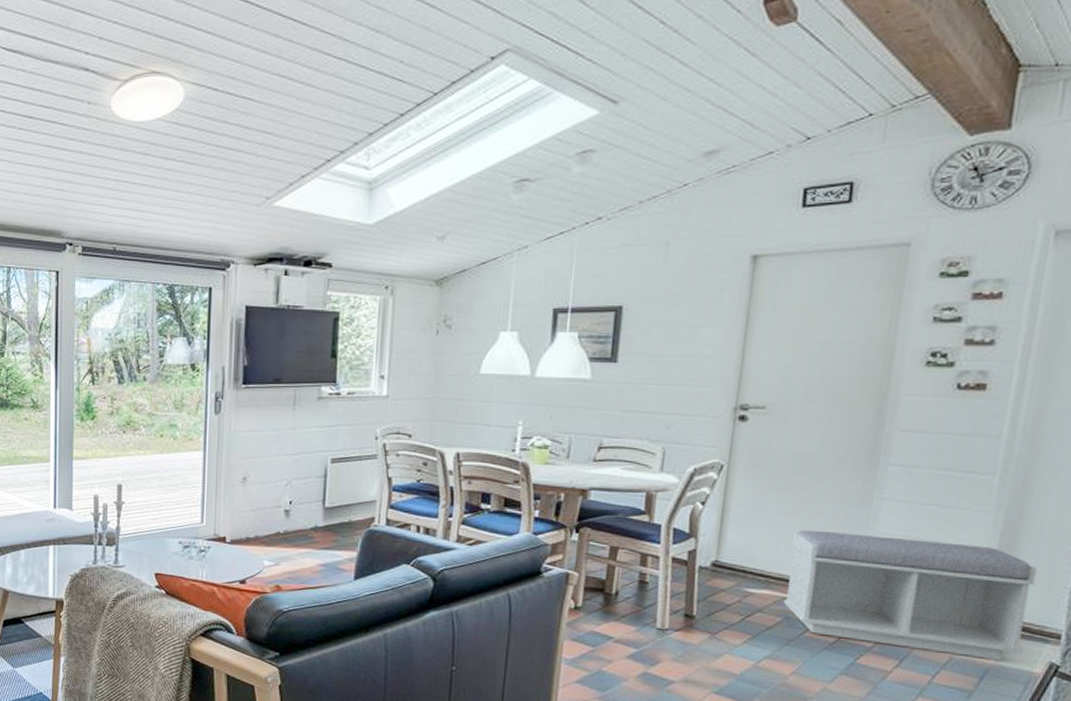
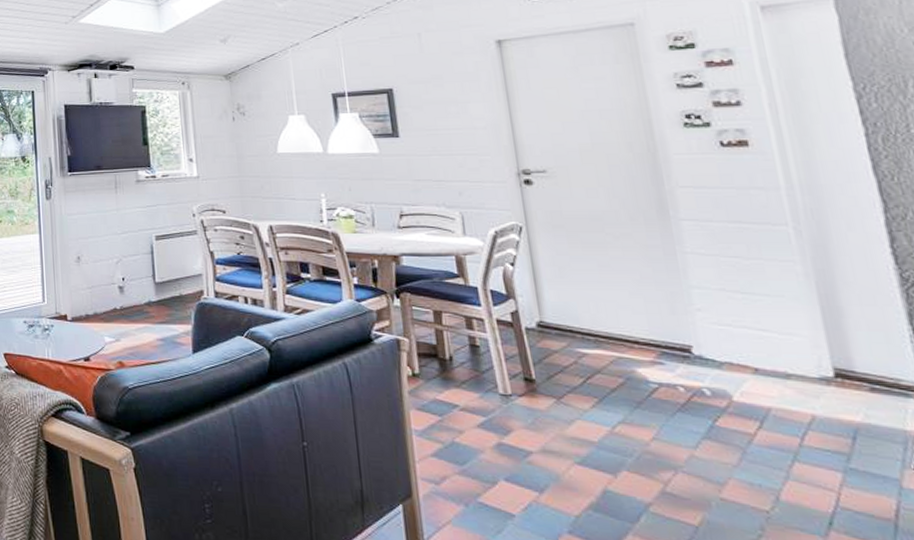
bench: present [783,529,1037,661] -> none [608,286,886,419]

